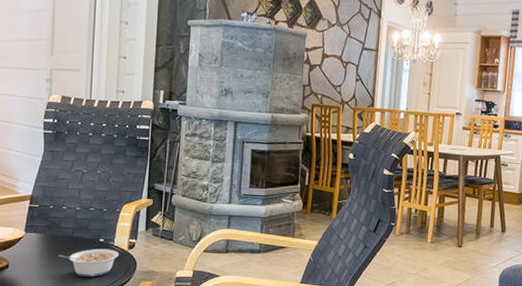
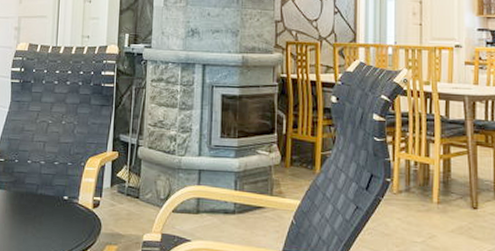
legume: present [58,248,119,277] -> none [22,207,83,239]

